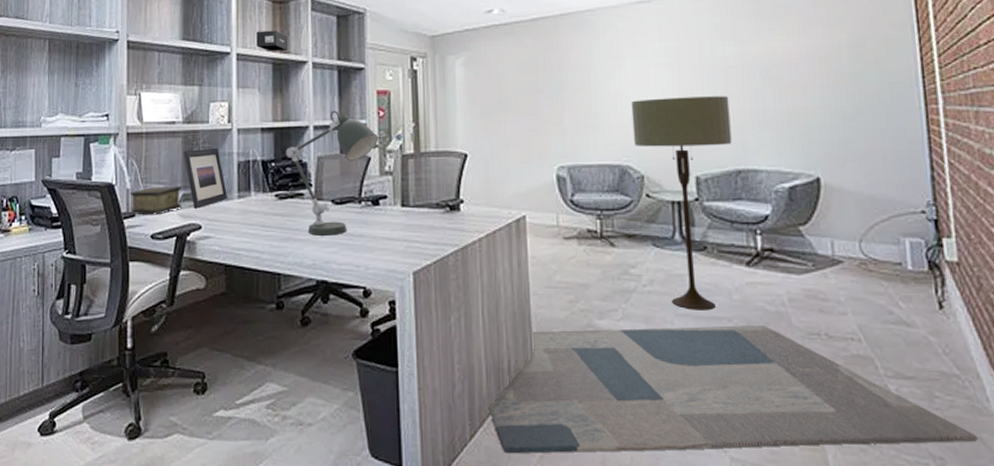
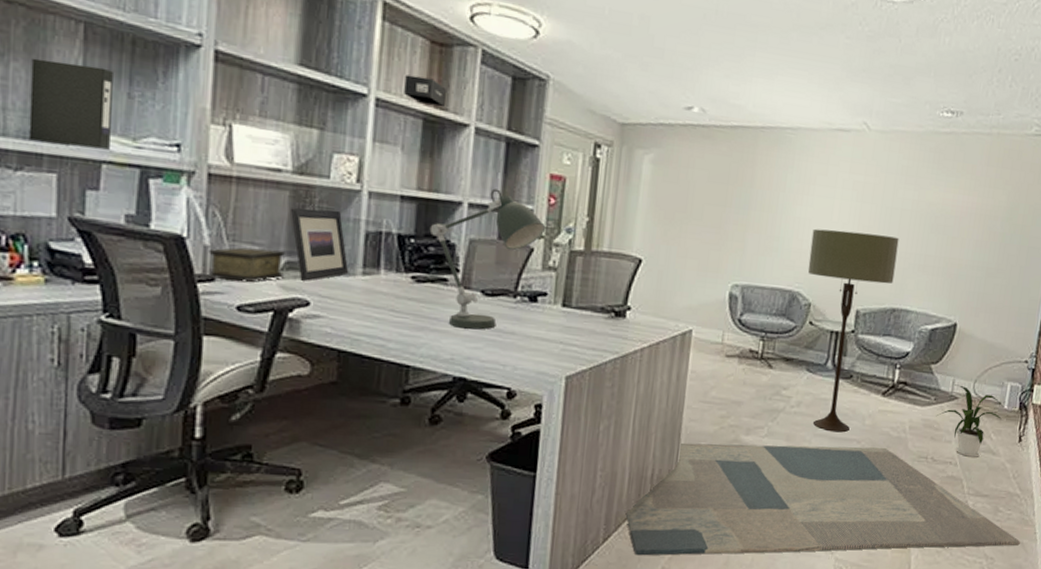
binder: none [18,68,66,128] -> present [28,57,113,150]
house plant: none [819,246,908,332] -> present [936,384,1004,458]

